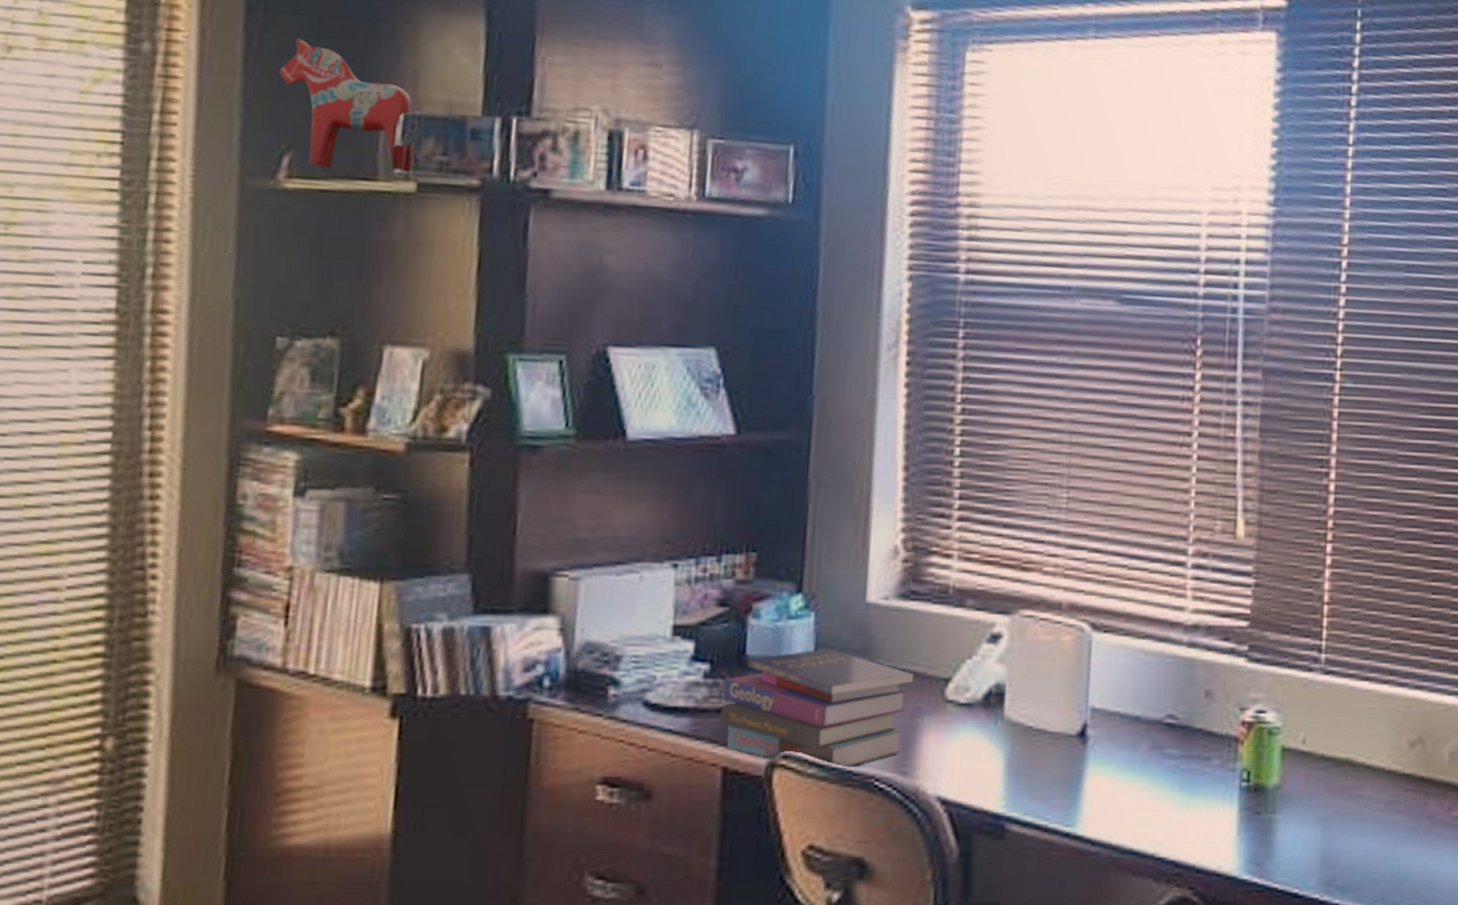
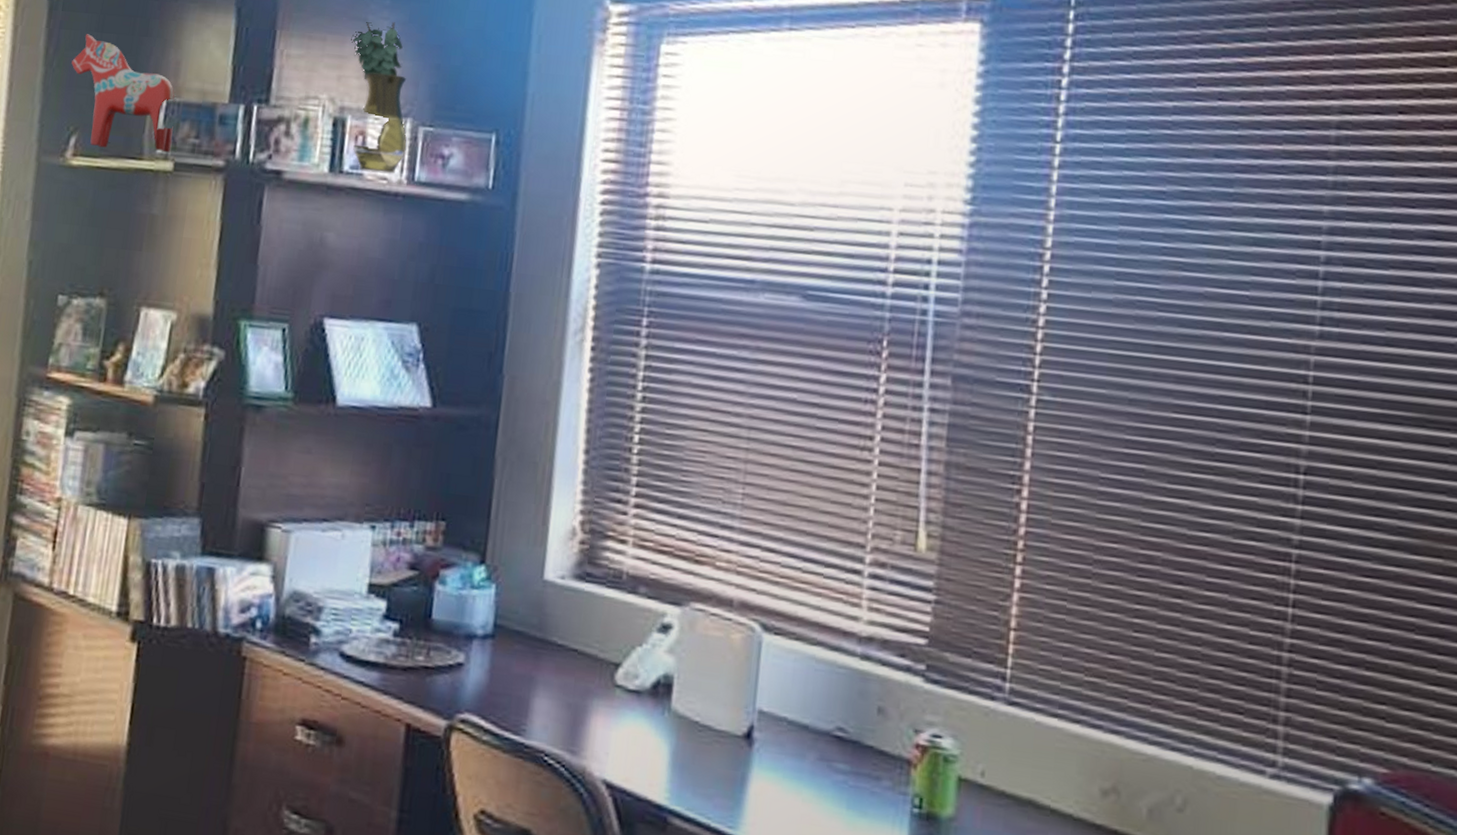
vase: none [625,27,695,190] -> present [351,22,407,174]
books: present [720,648,914,769] -> none [406,620,586,740]

